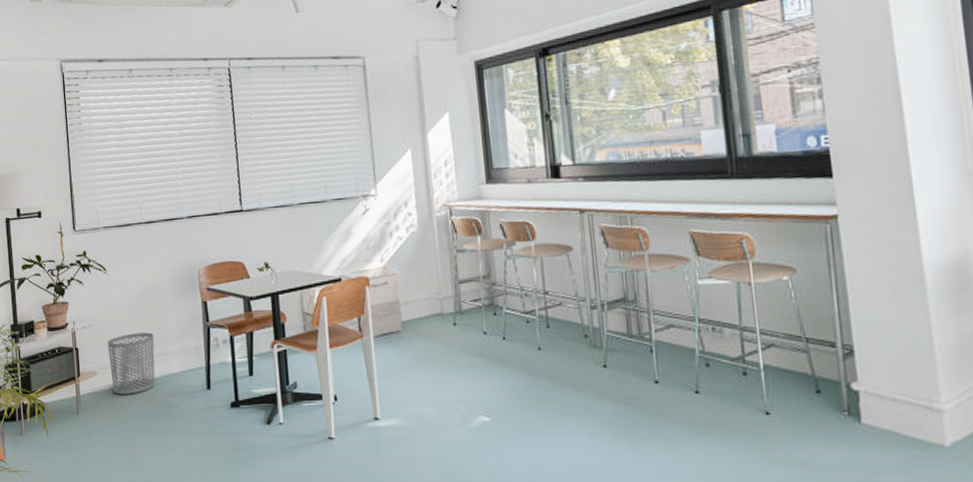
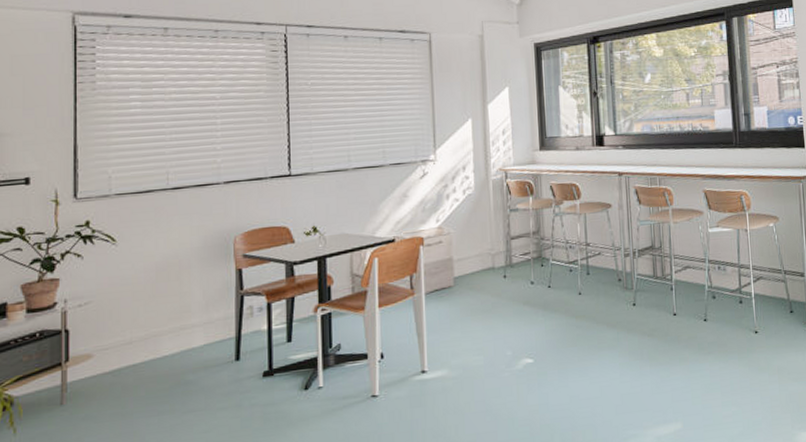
waste bin: present [107,332,156,395] -> none [110,305,172,377]

